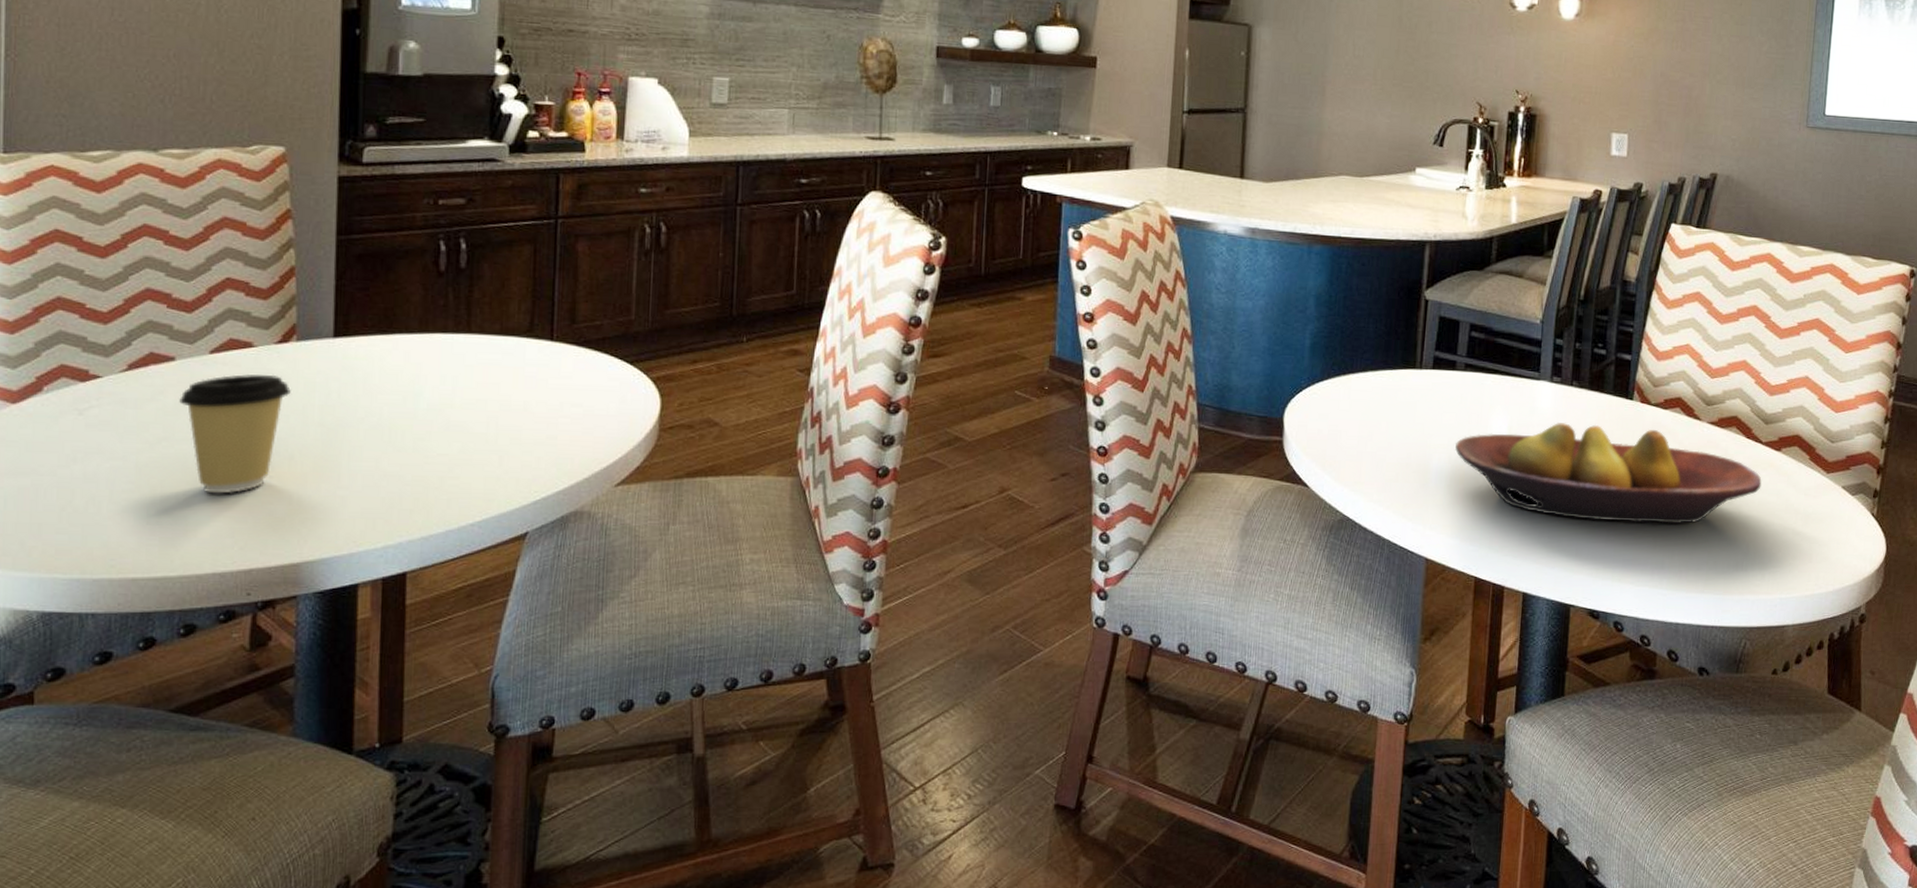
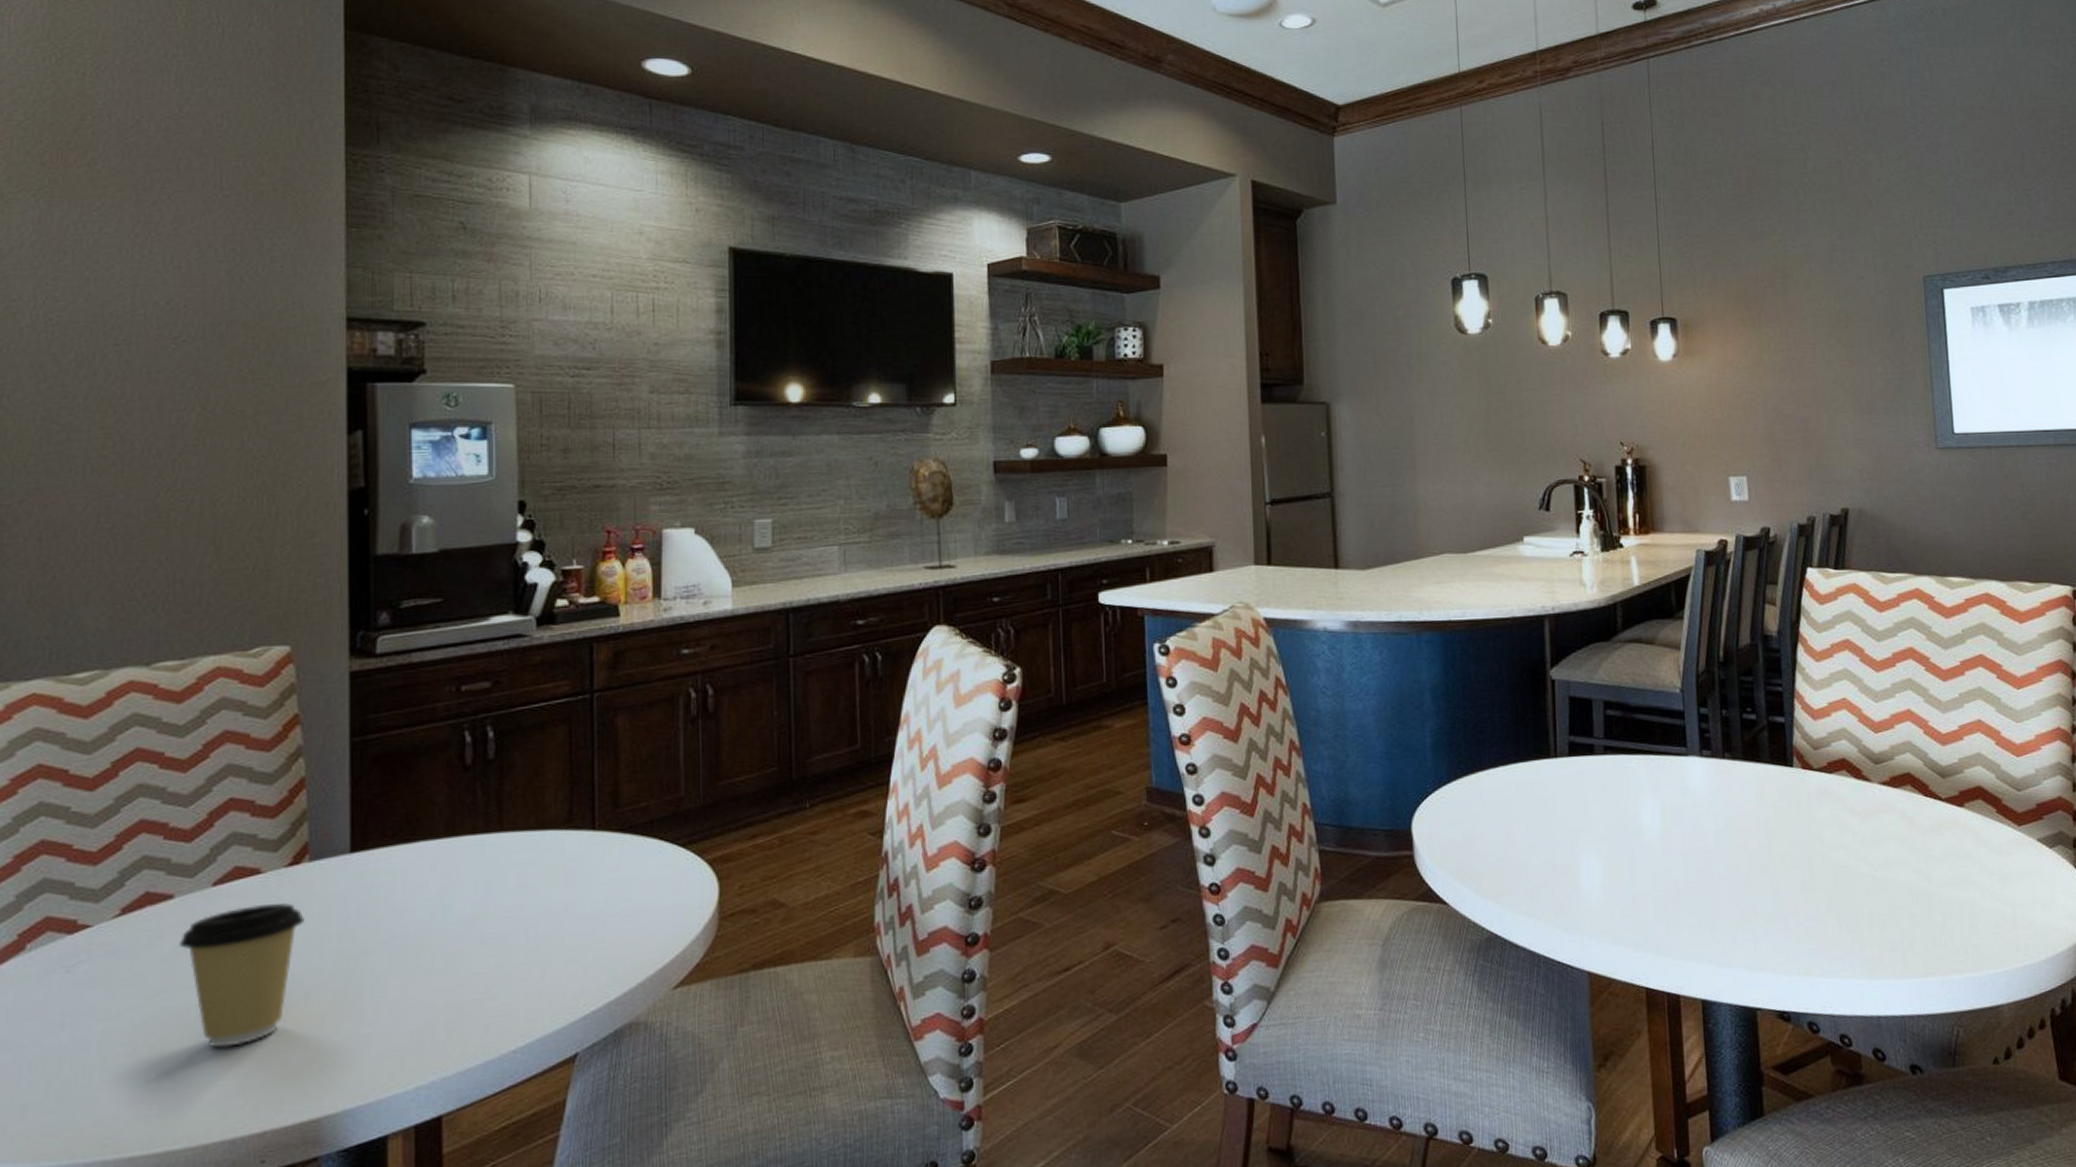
fruit bowl: present [1455,423,1762,525] -> none [1605,798,1949,909]

